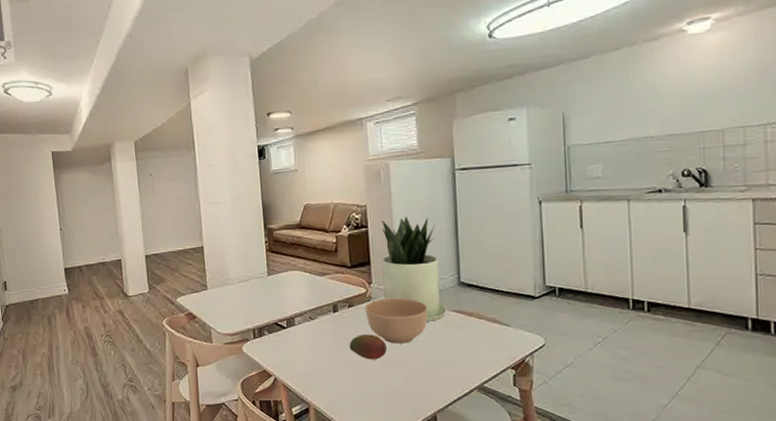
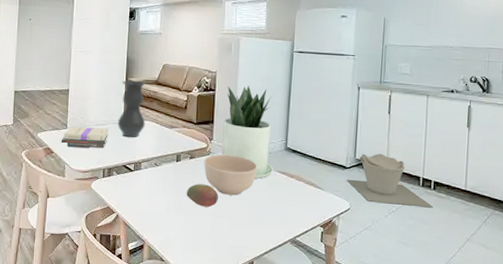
books: none [202,284,254,309] -> present [61,126,109,149]
vase: none [260,227,293,291] -> present [117,80,146,137]
laundry basket: none [538,276,650,335] -> present [347,153,434,208]

